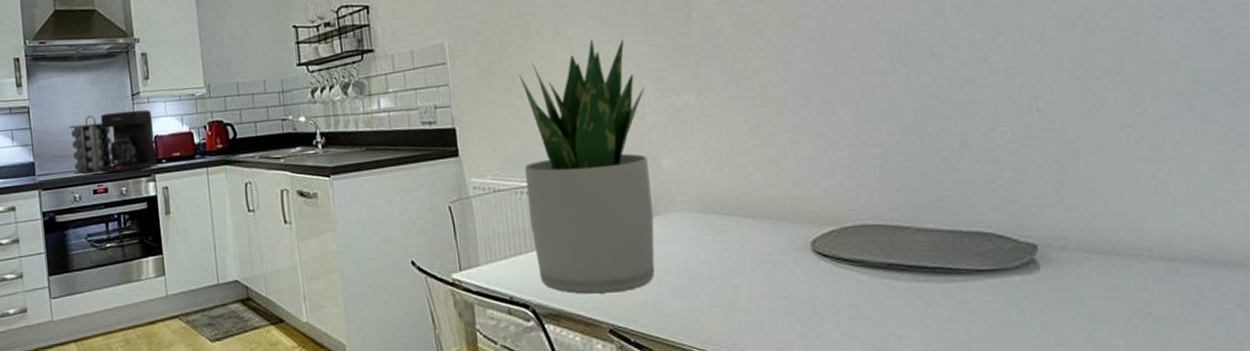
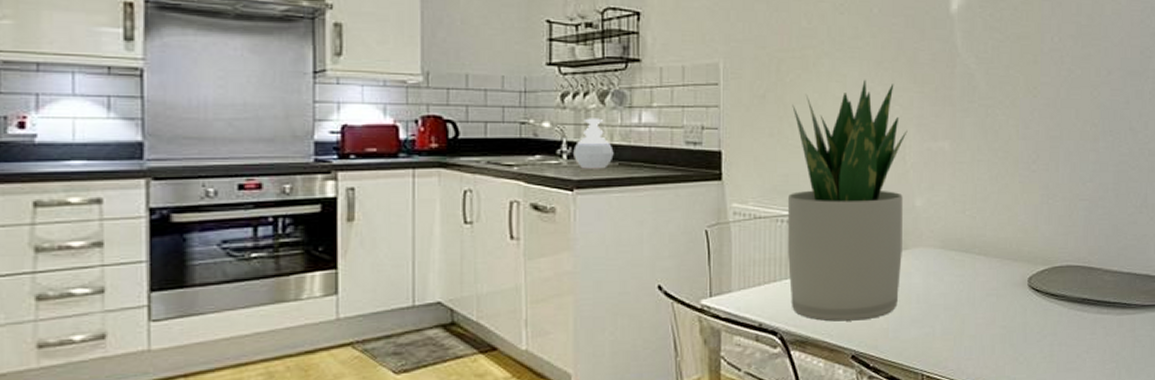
spice rack: present [68,115,113,175] -> none [207,89,276,164]
coffee maker: present [100,110,157,174] -> none [253,90,342,166]
soap dispenser: none [325,108,360,156] -> present [572,118,614,169]

